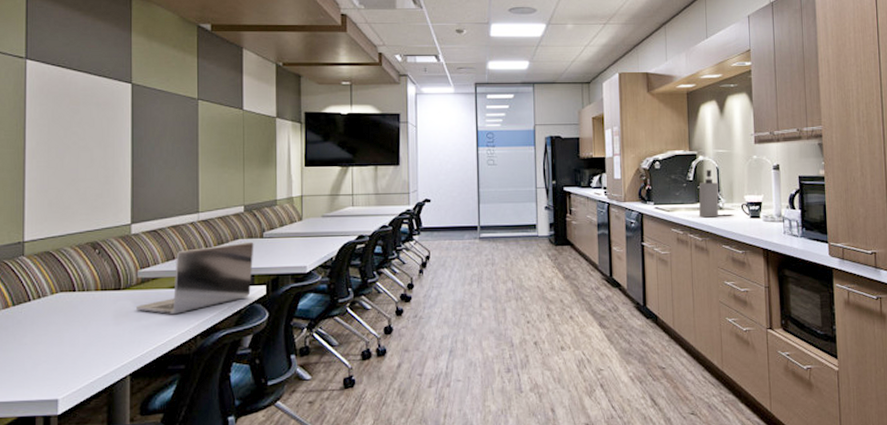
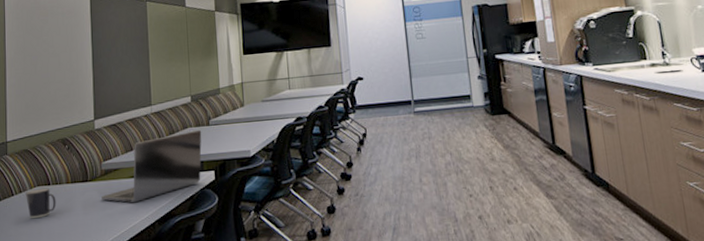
mug: none [46,294,82,327] -> present [26,188,56,219]
soap dispenser: present [698,169,719,218] -> none [640,24,666,76]

